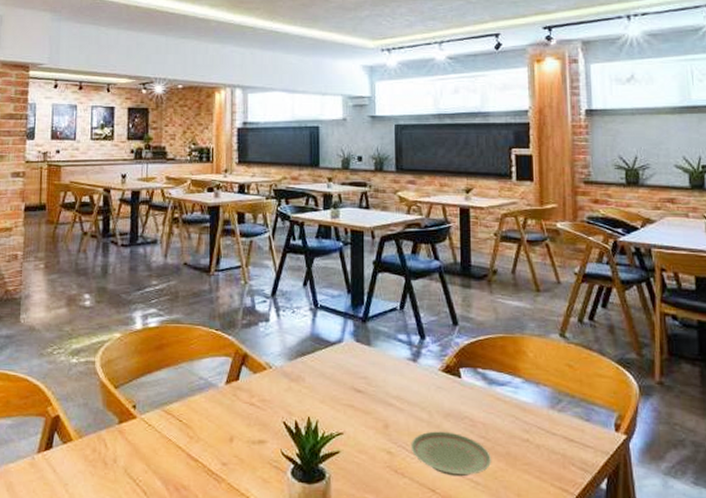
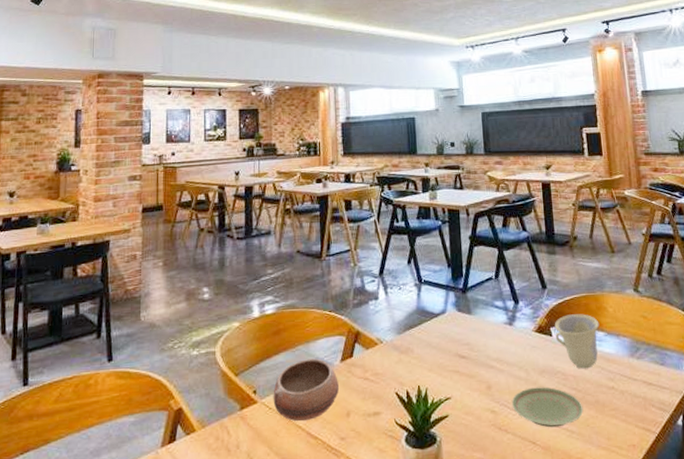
bowl: none [153,378,222,442] -> present [273,358,339,422]
cup: none [464,356,517,417] -> present [554,314,600,369]

